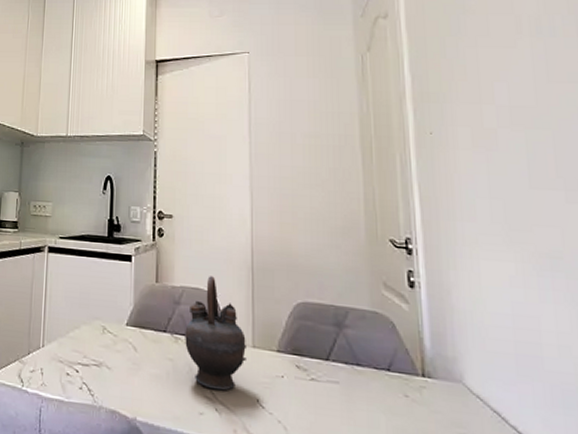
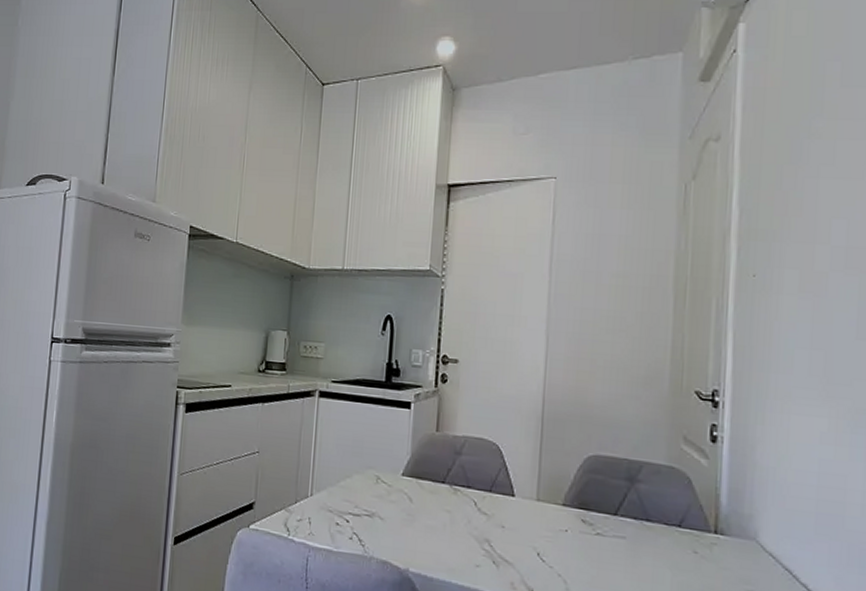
teapot: present [185,276,246,391] -> none [464,426,530,544]

